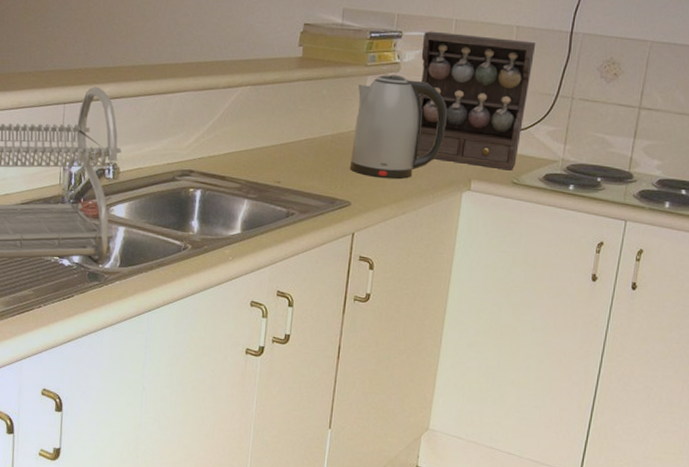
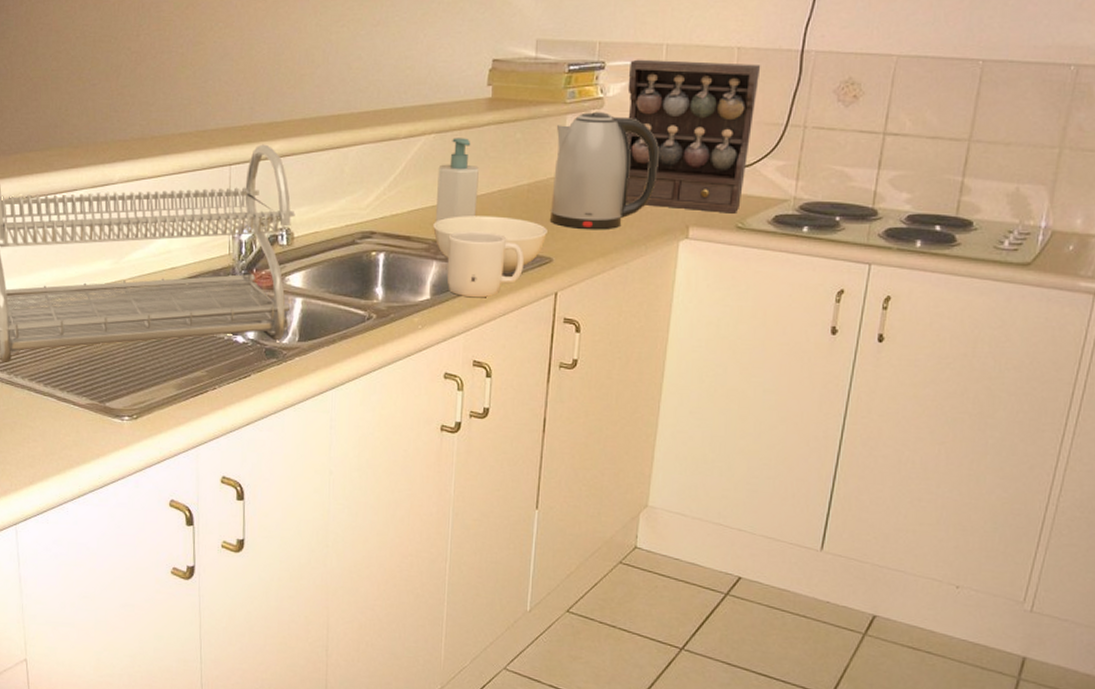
bowl: none [246,160,347,215] -> present [433,216,547,275]
soap bottle: none [247,90,289,165] -> present [435,138,479,222]
mug: none [256,174,326,235] -> present [446,231,525,298]

